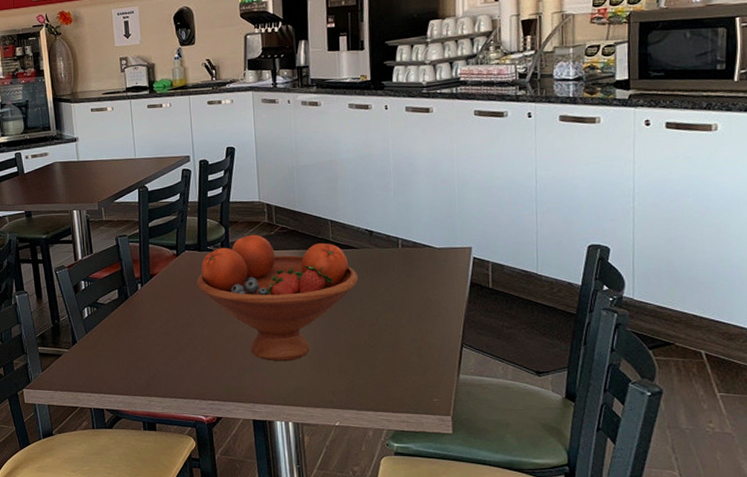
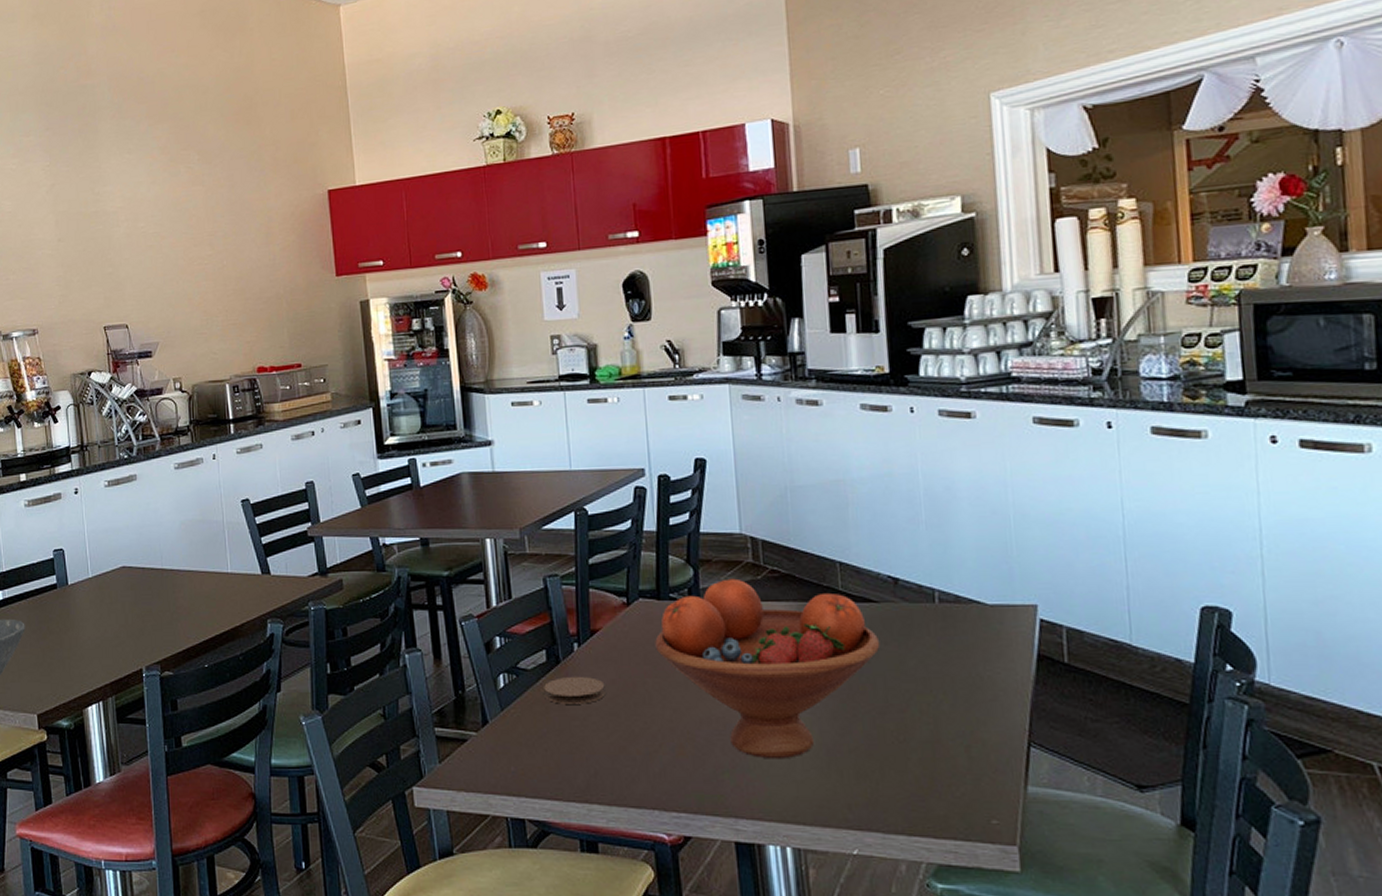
coaster: none [117,307,161,328] -> present [544,676,606,704]

